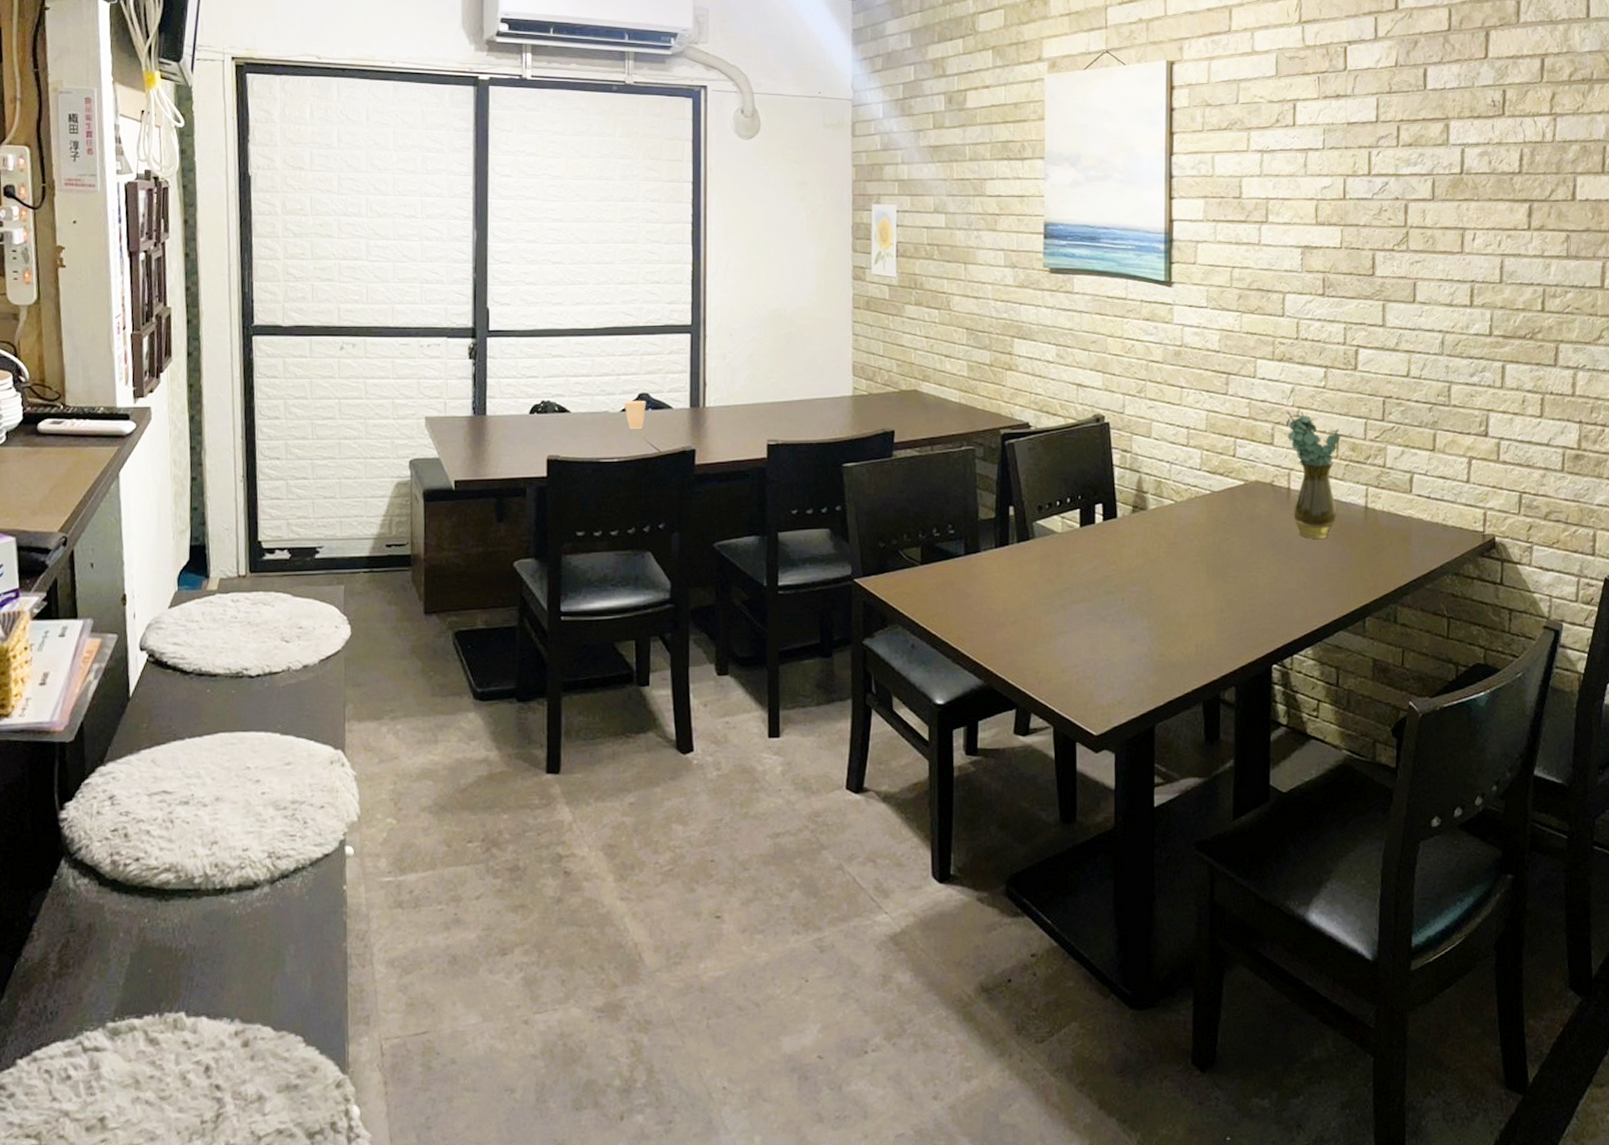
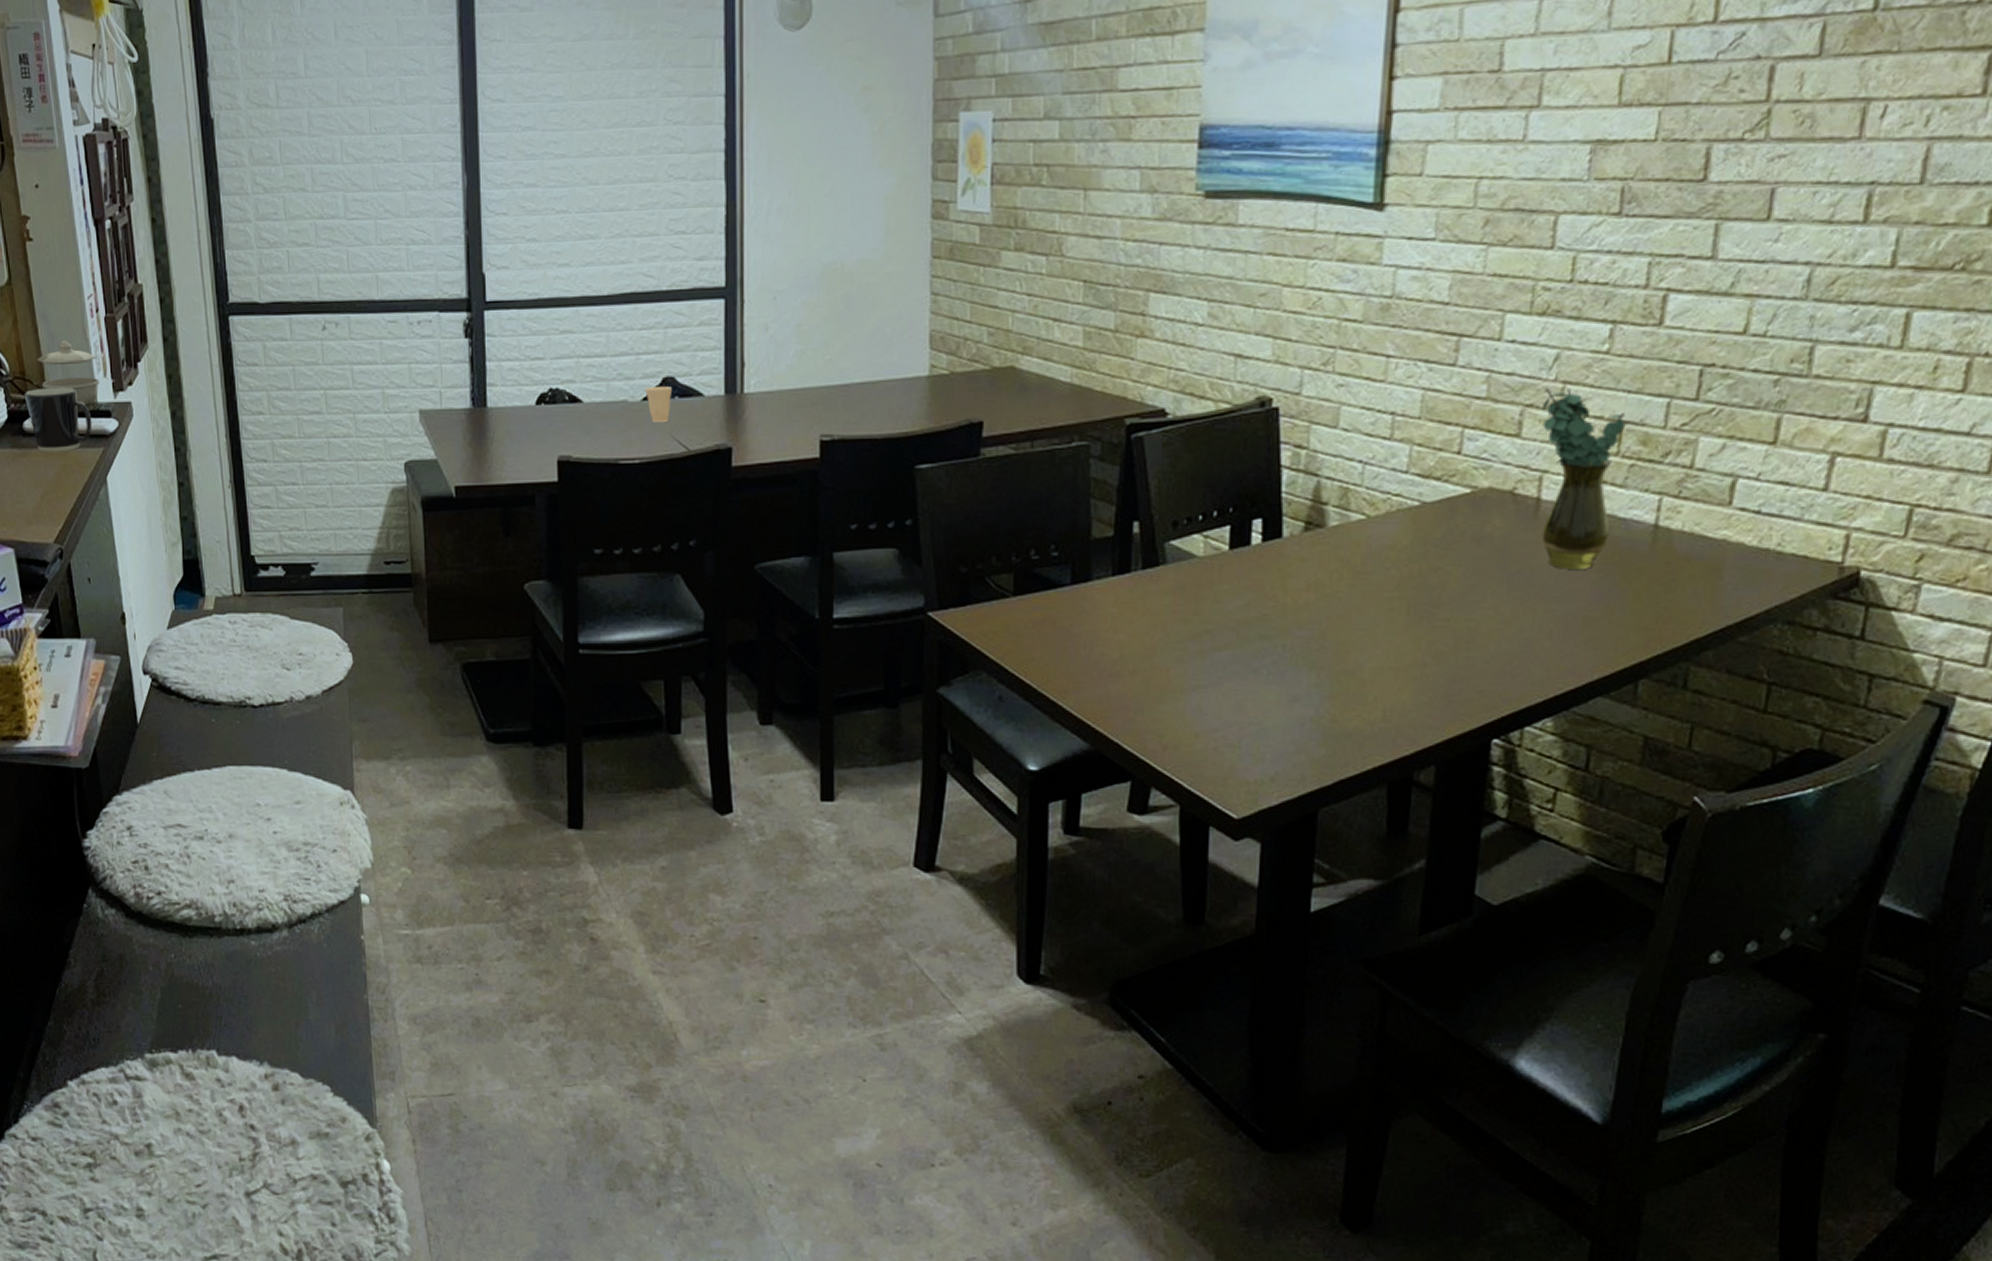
mug: none [42,393,110,451] -> present [24,387,93,453]
sugar bowl: none [58,352,120,415] -> present [36,340,99,412]

